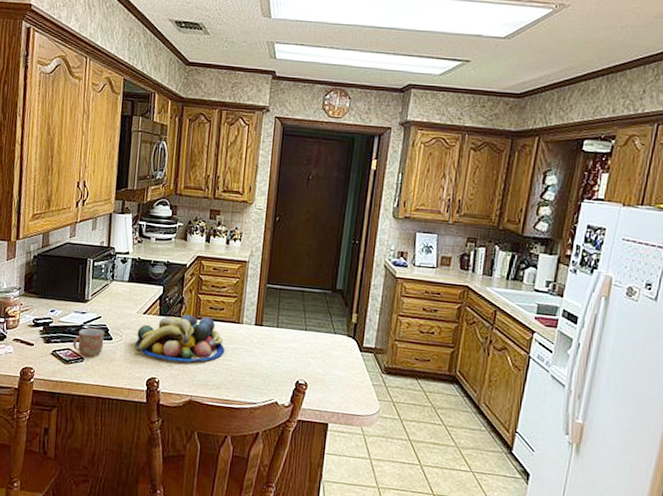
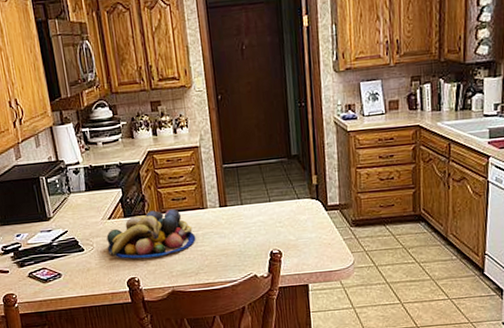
mug: present [73,328,105,357] -> none [46,243,78,272]

